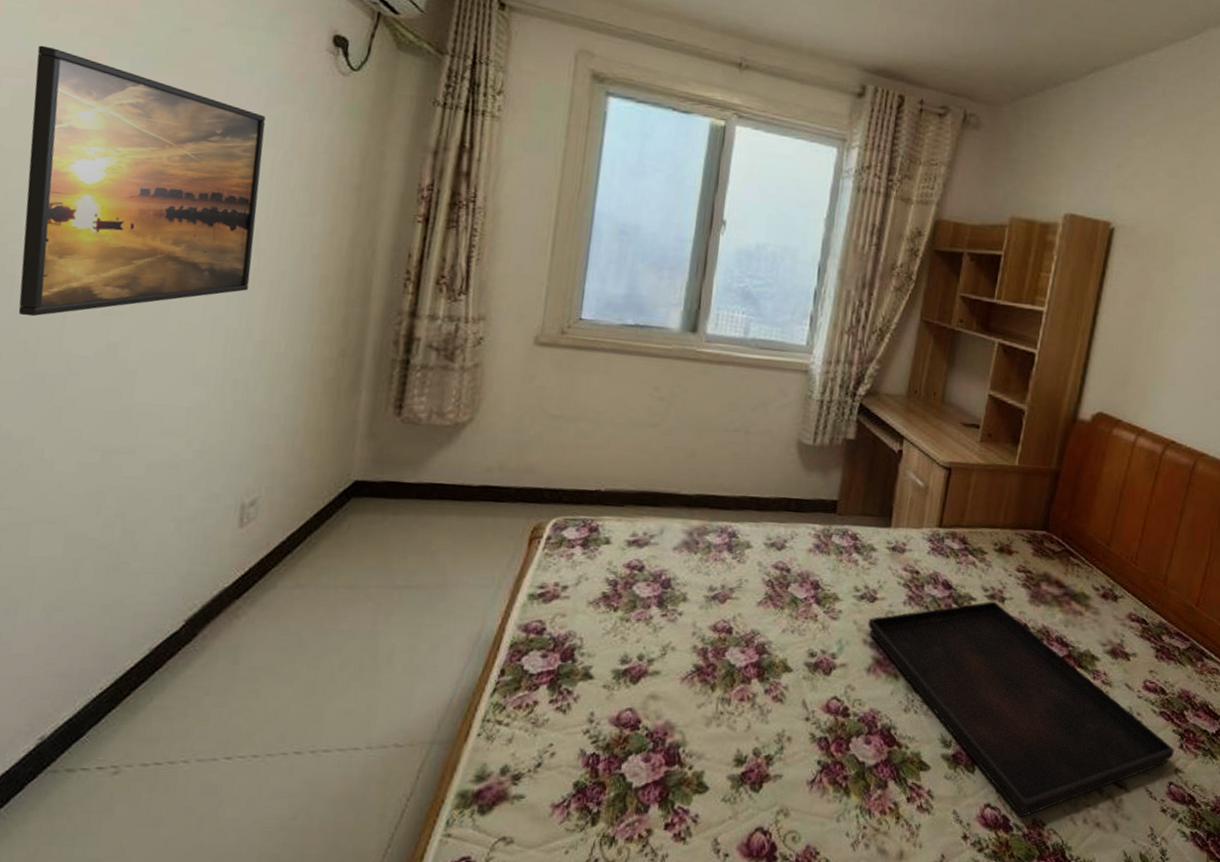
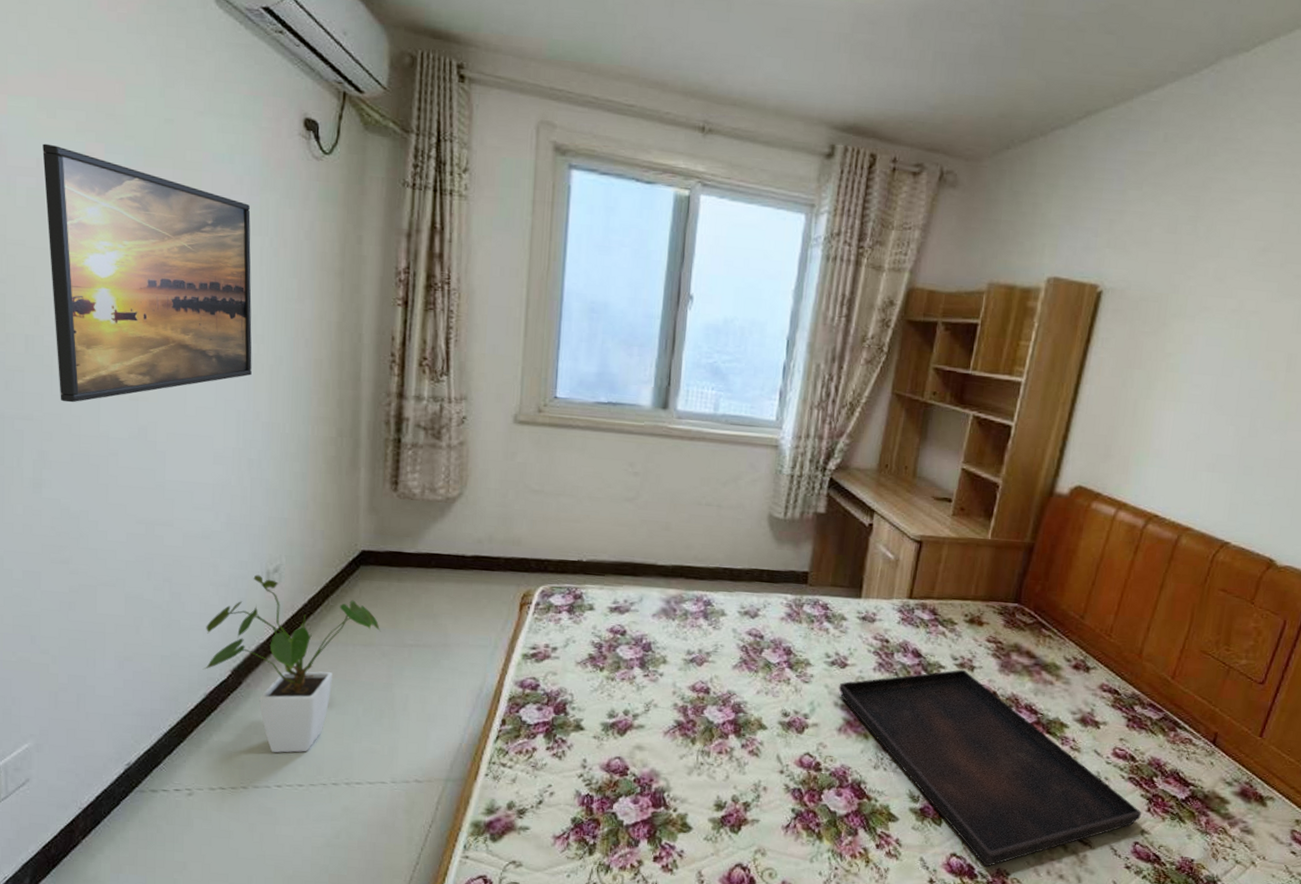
house plant: none [150,508,369,717] -> present [202,574,381,753]

